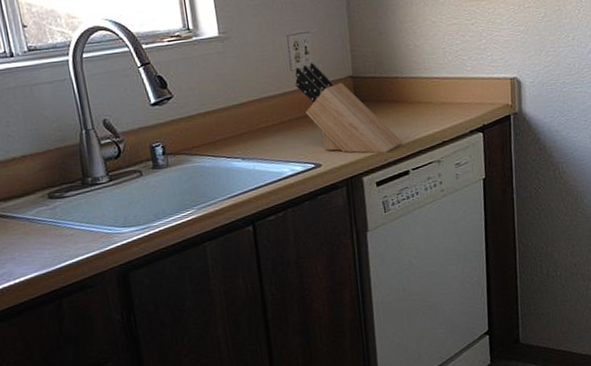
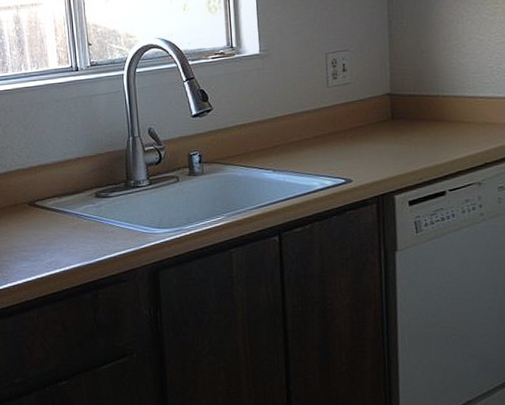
knife block: present [295,62,403,154] -> none [331,79,440,172]

